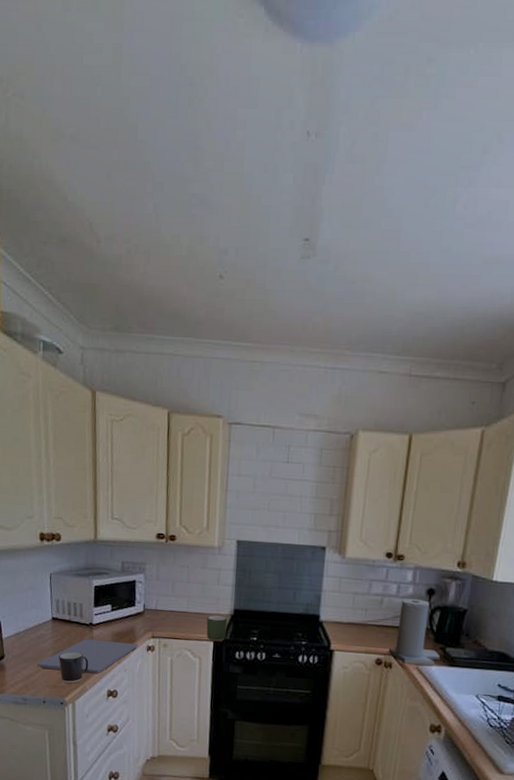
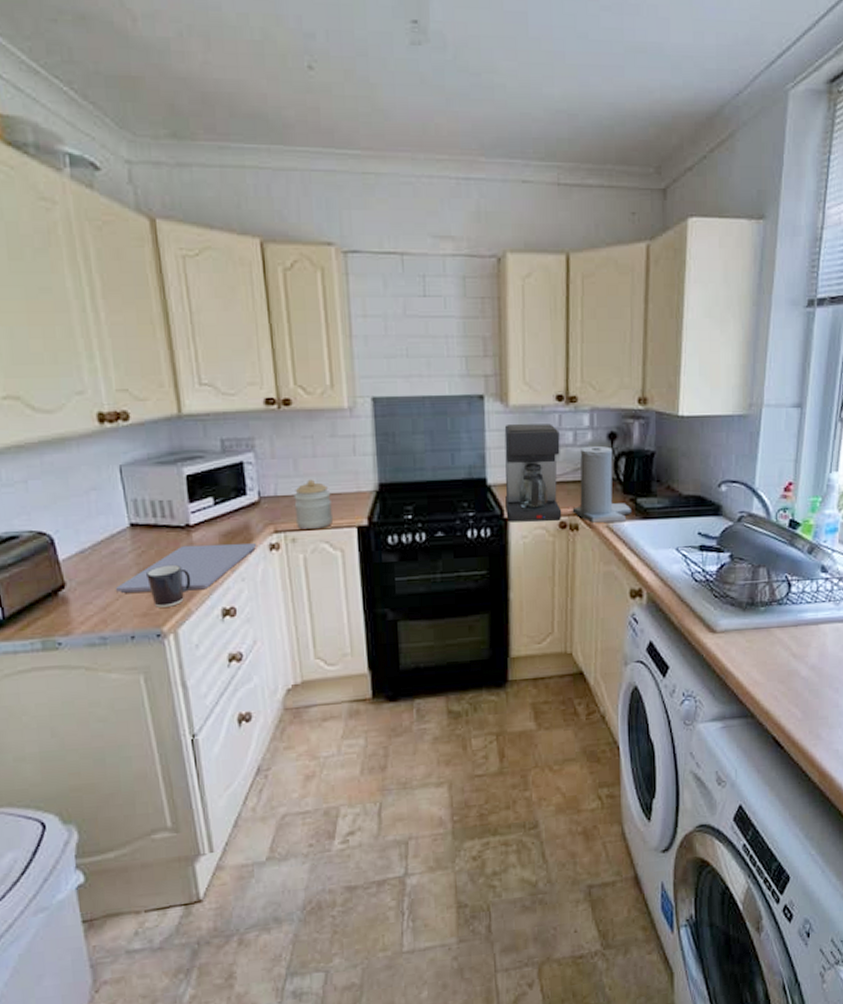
jar: none [168,600,197,639] -> present [293,479,334,529]
mug: present [206,615,227,642] -> none [345,493,372,527]
coffee maker: none [332,573,386,659] -> present [504,424,562,523]

